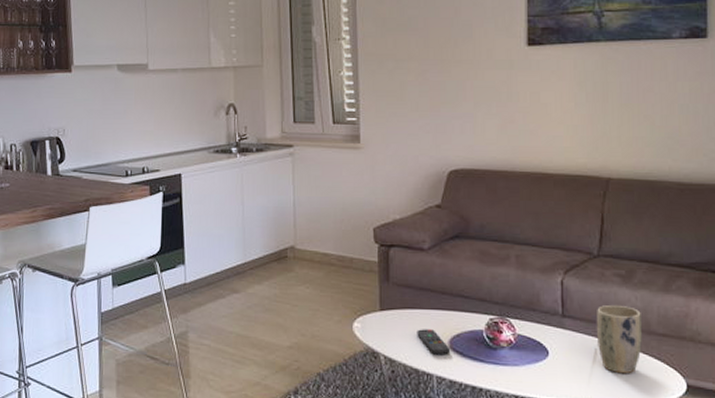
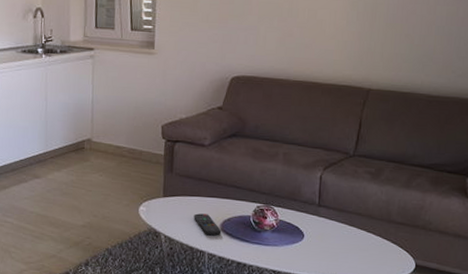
plant pot: present [596,304,642,374] -> none [345,197,384,255]

